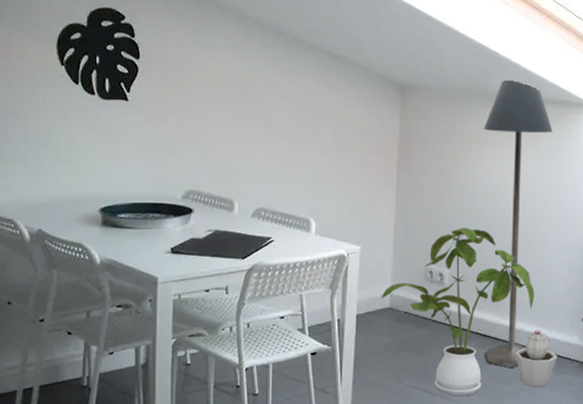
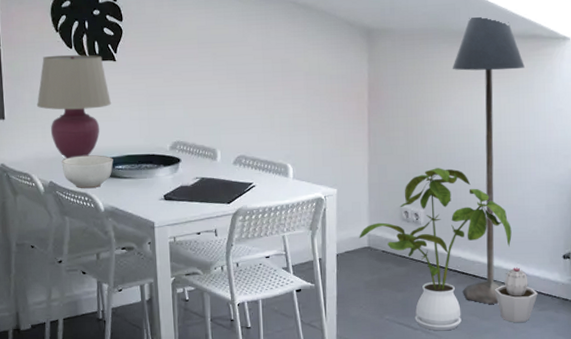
table lamp: none [30,90,120,204] -> present [36,54,112,159]
bowl: none [54,202,116,239] -> present [61,155,114,189]

